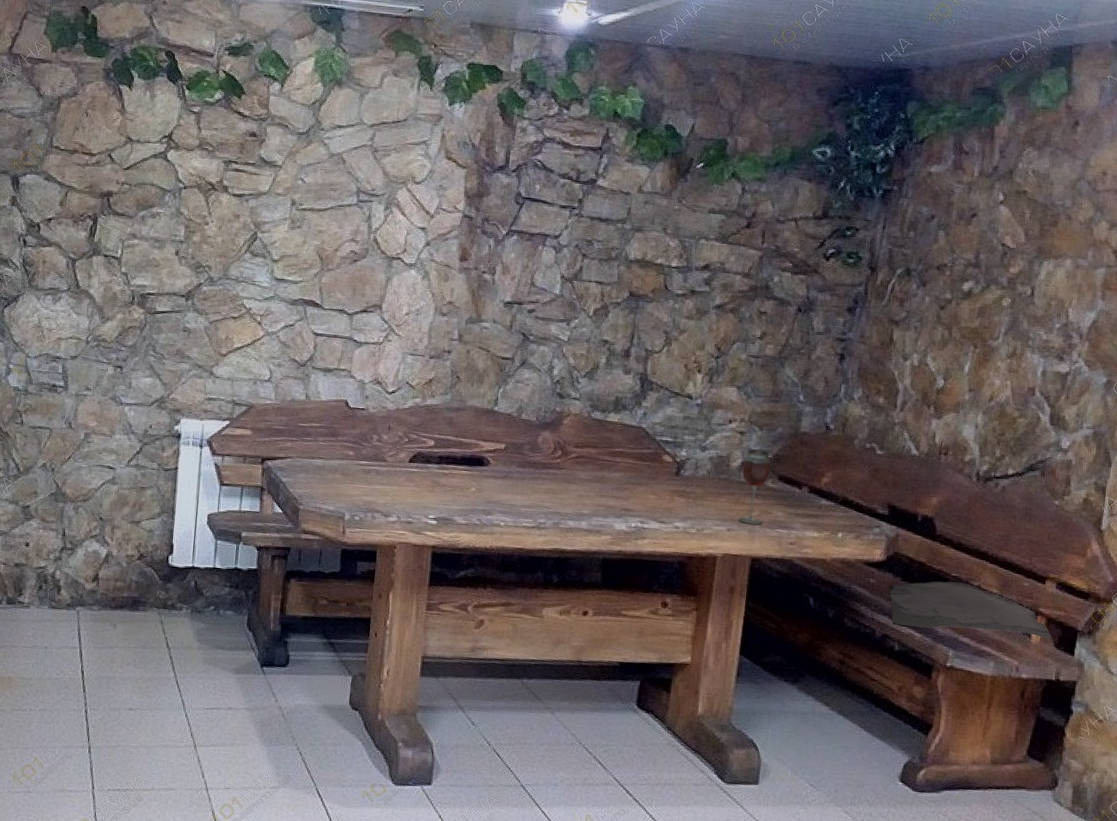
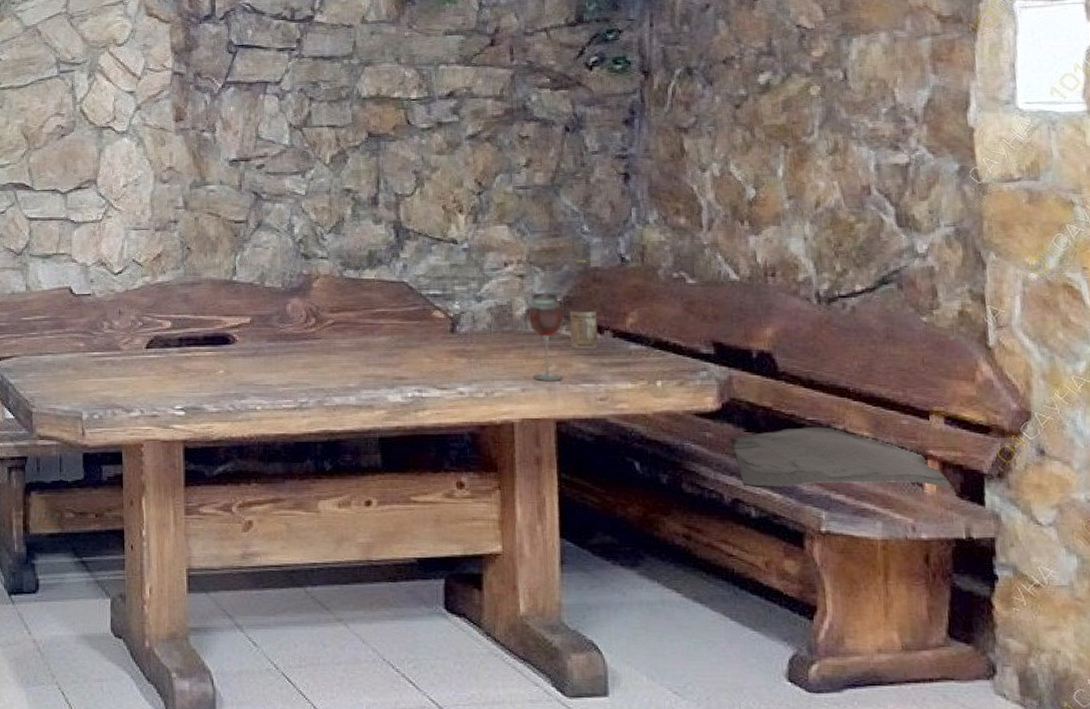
beer bottle: none [774,424,799,501] -> present [569,259,599,349]

